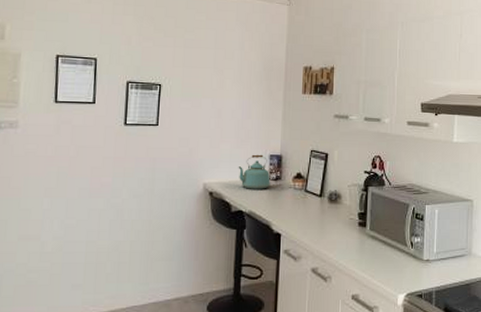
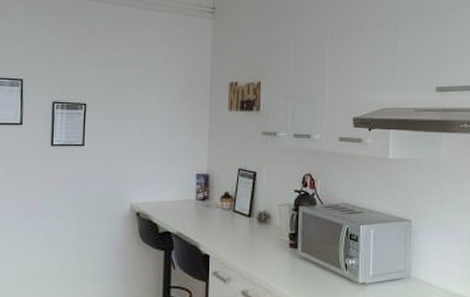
kettle: present [238,154,270,189] -> none [165,174,198,209]

